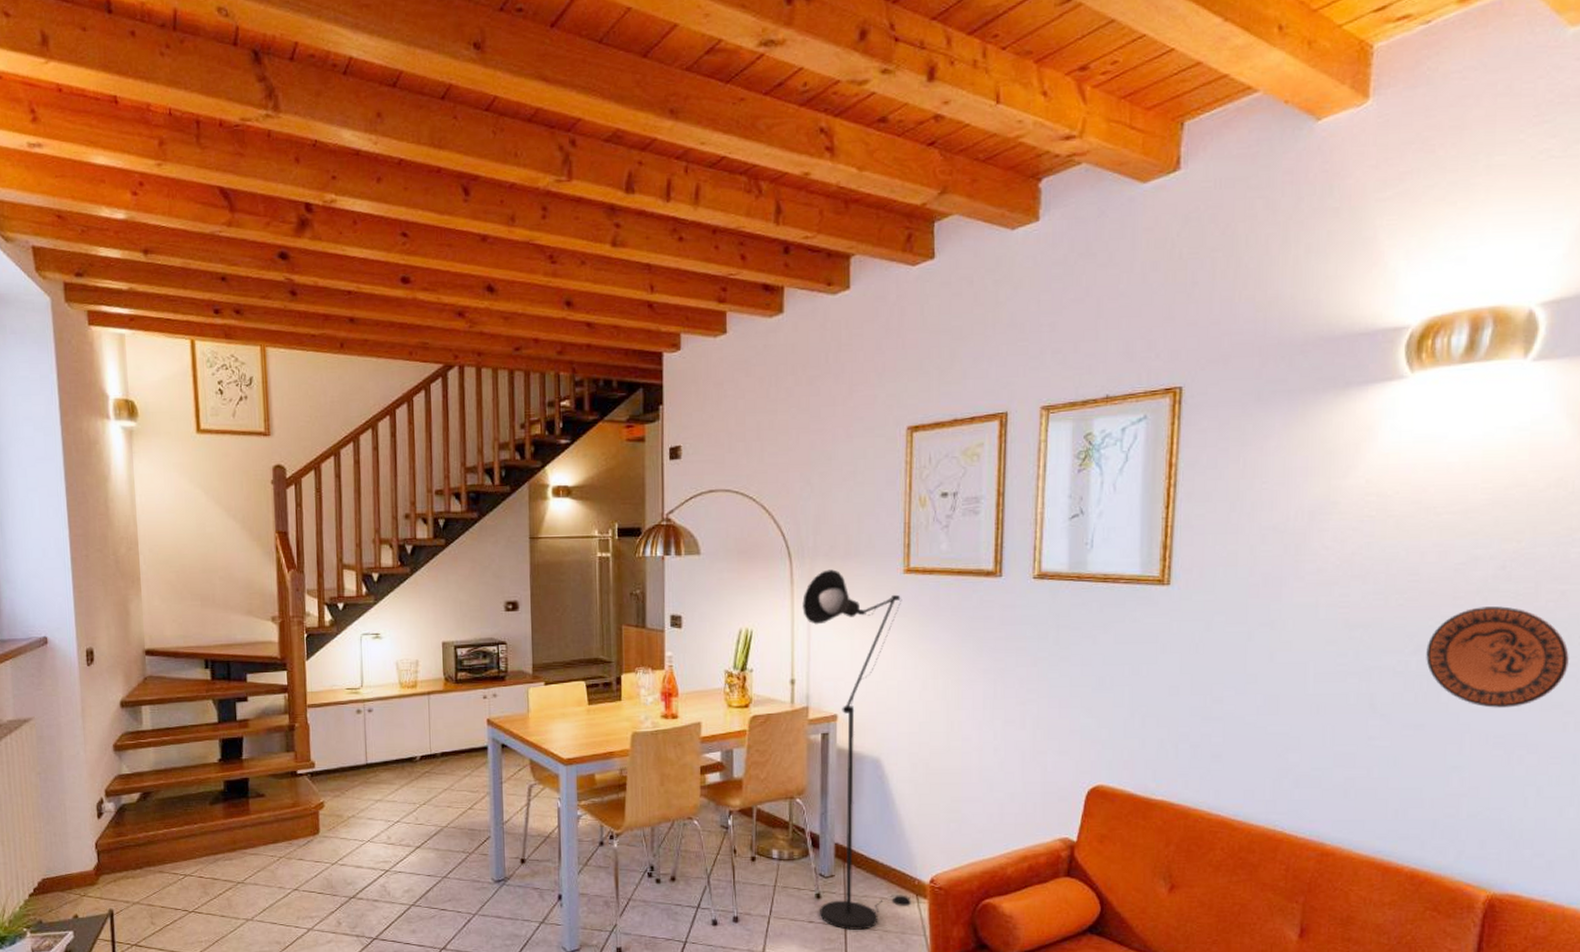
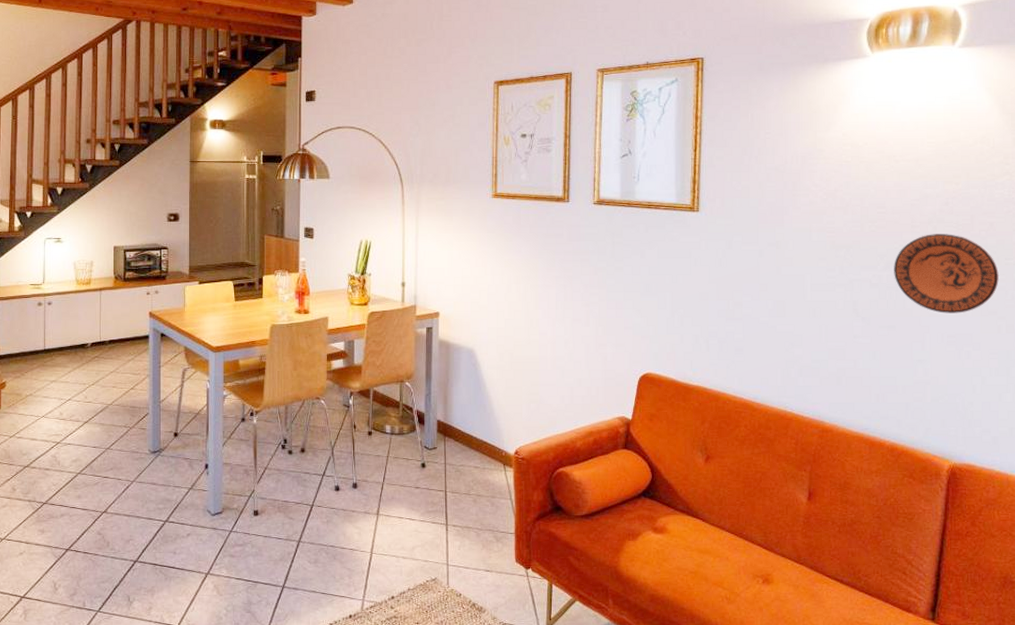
floor lamp: present [802,569,911,930] -> none [411,193,499,494]

